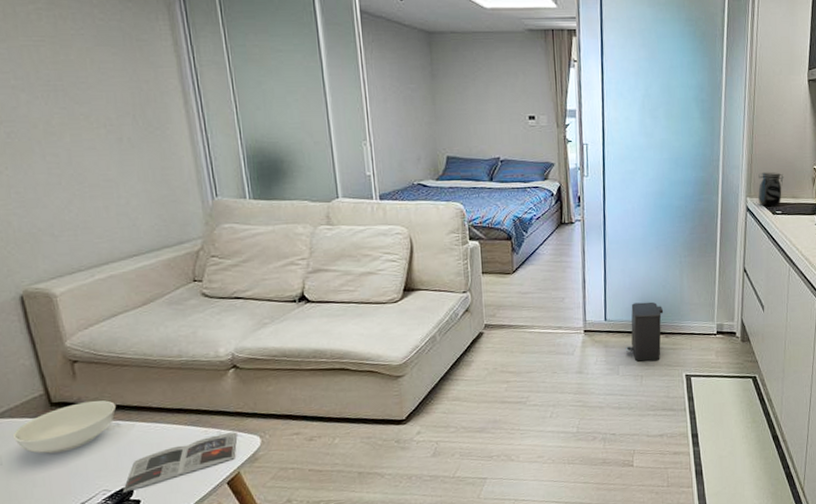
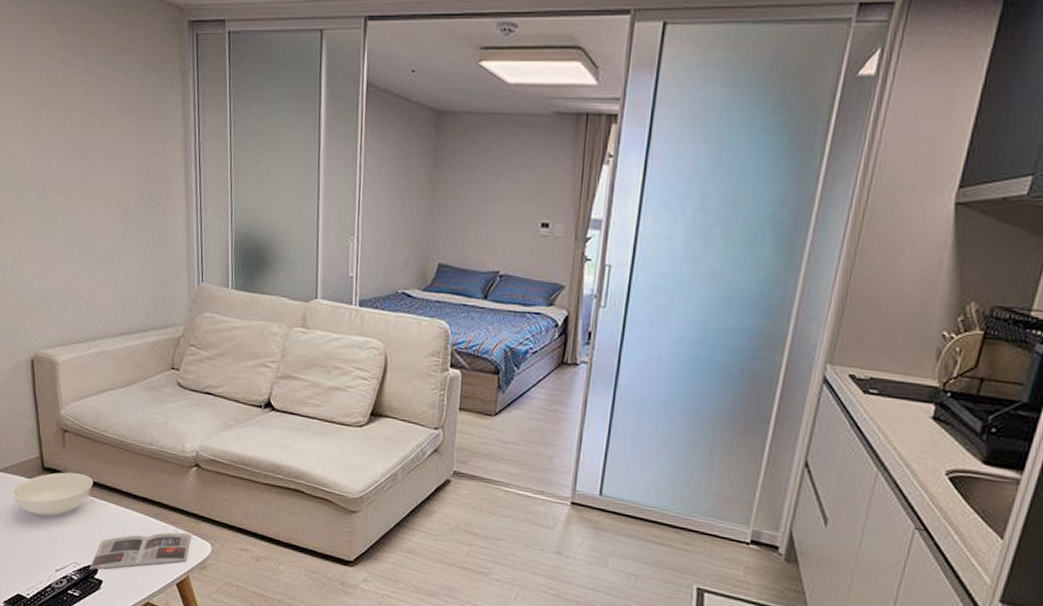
pedal bin: present [625,301,664,362] -> none [620,480,680,561]
jar: present [758,171,784,207] -> none [843,330,891,383]

